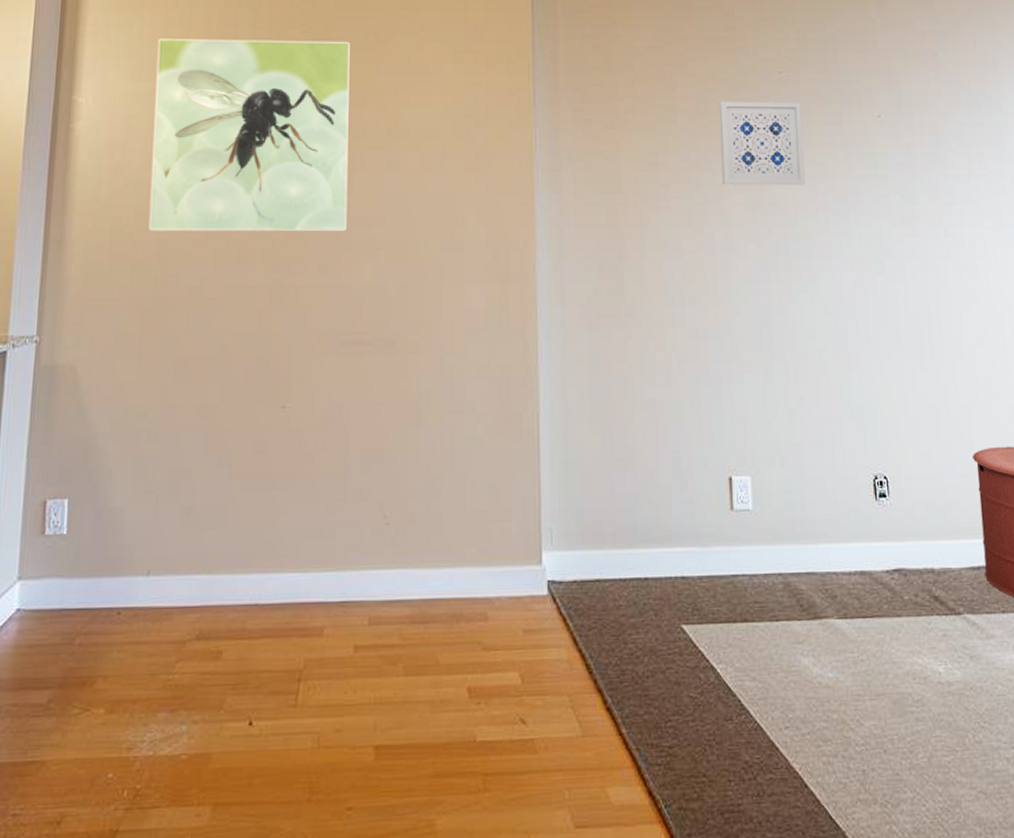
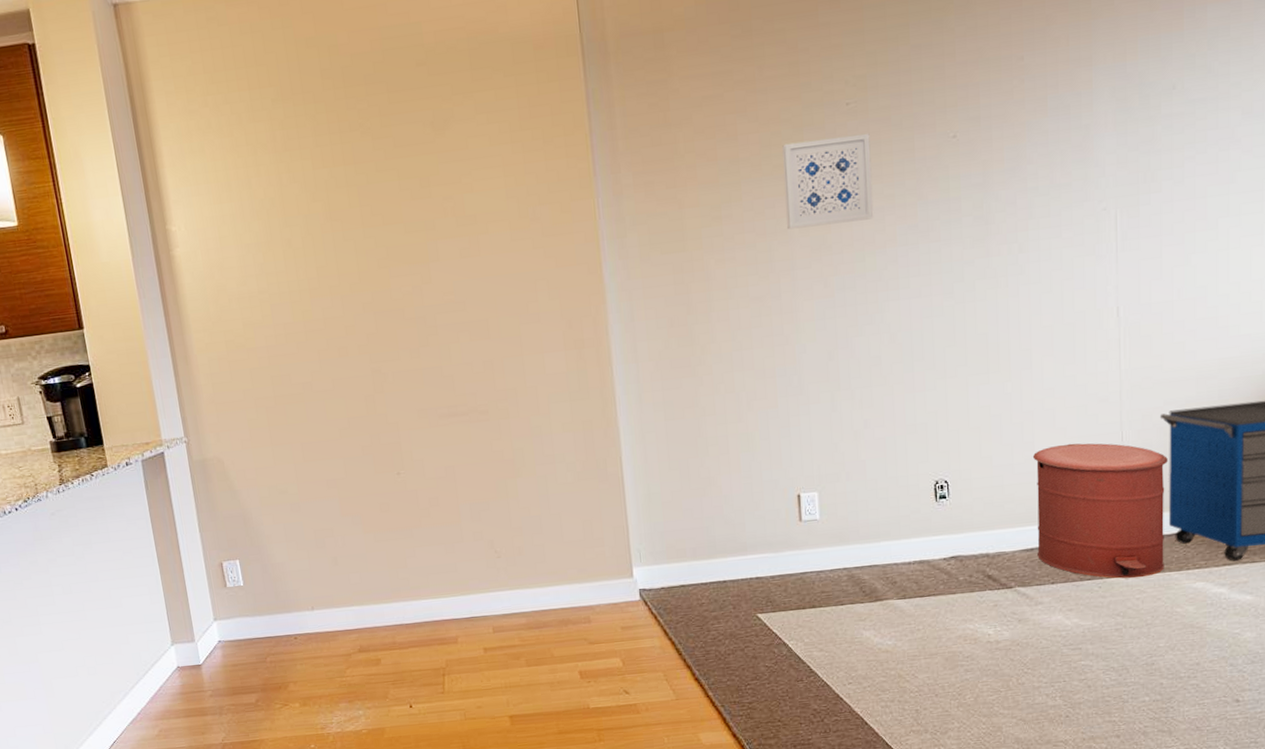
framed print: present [148,38,351,231] -> none [230,135,431,339]

